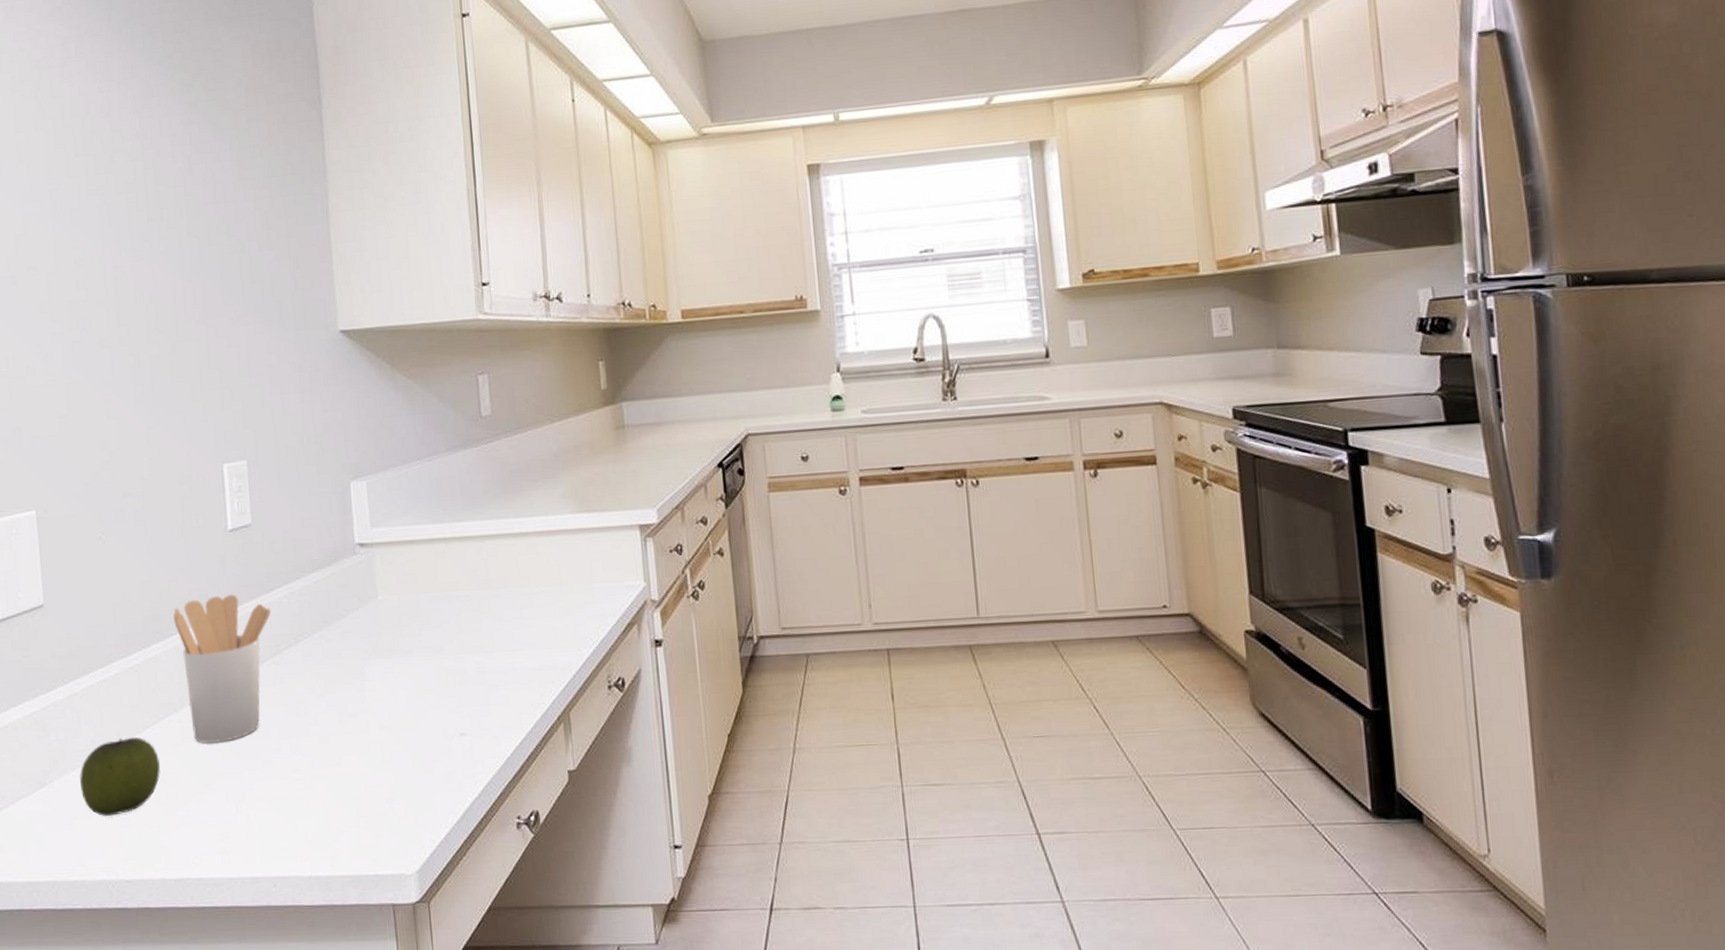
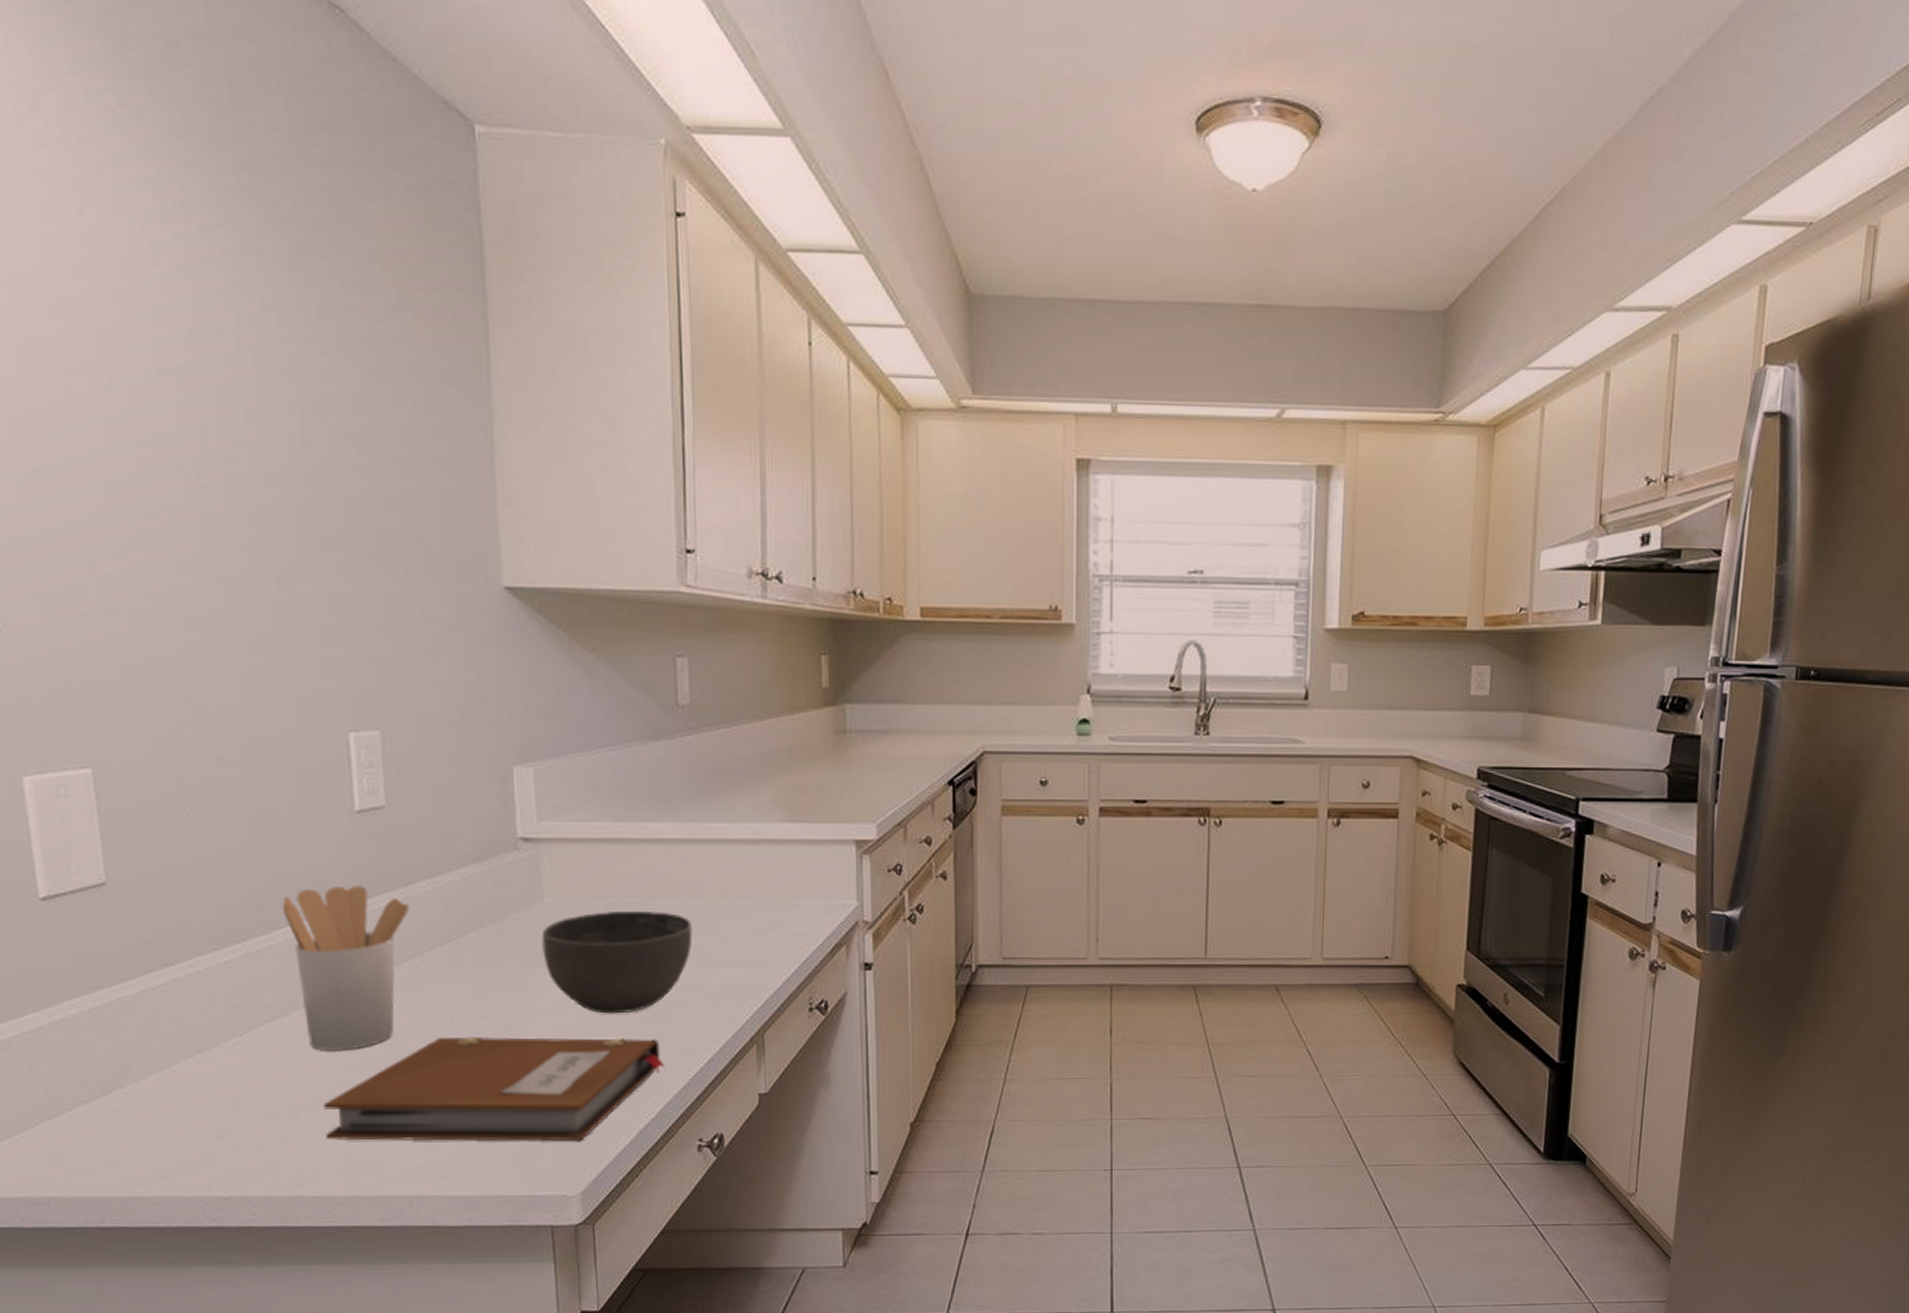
apple: present [79,736,160,816] -> none [158,1040,266,1127]
notebook: none [204,721,485,826] -> present [323,1036,666,1142]
bowl: none [377,602,503,700] -> present [541,910,693,1014]

